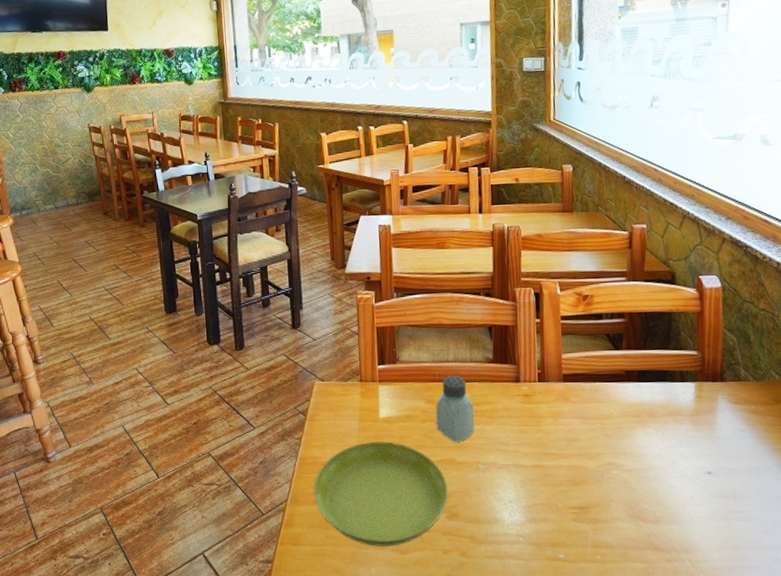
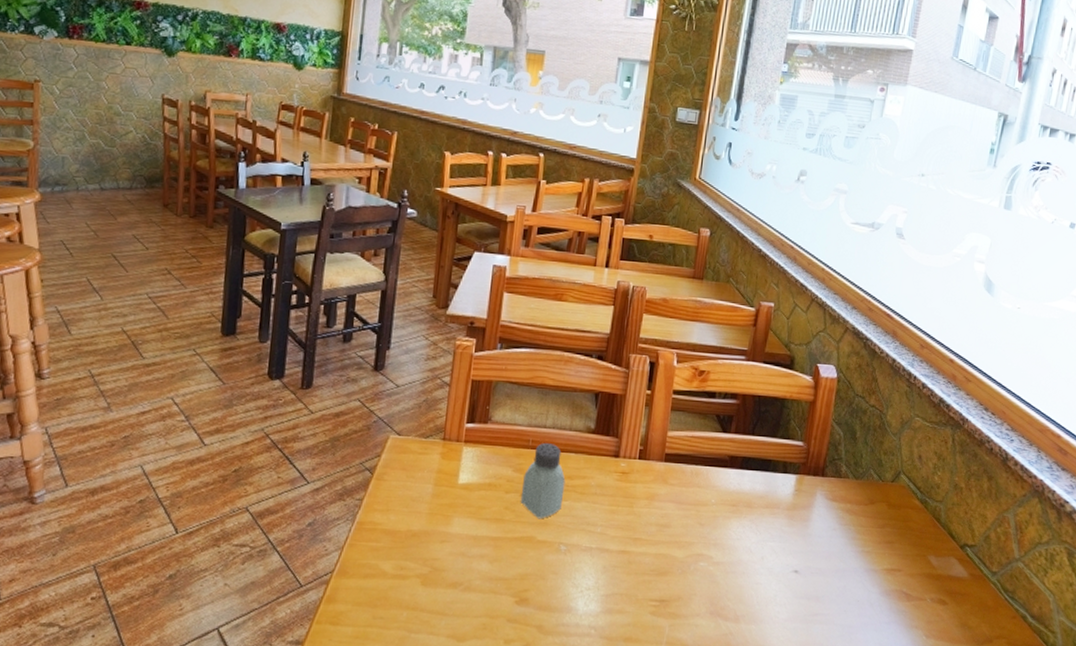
saucer: present [314,441,449,548] -> none [367,509,523,633]

